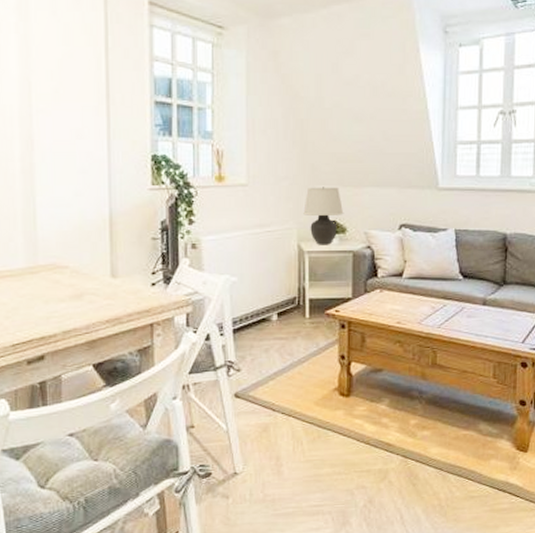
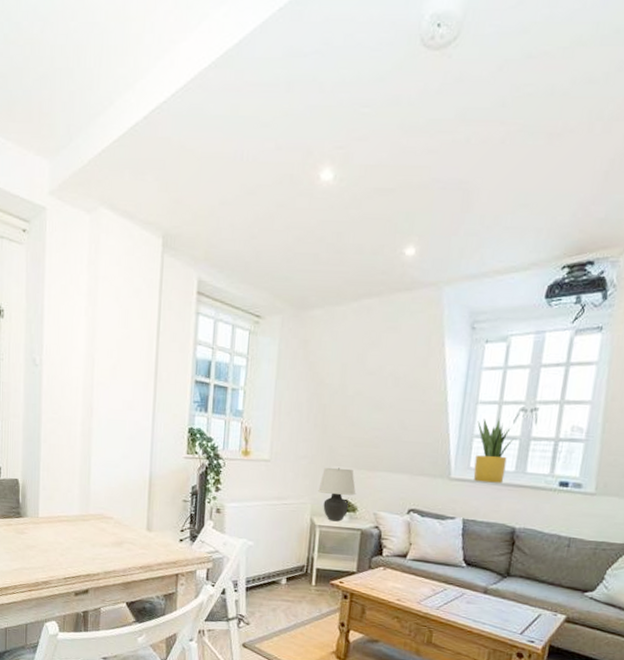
planter: none [459,123,497,189] -> present [473,418,515,483]

